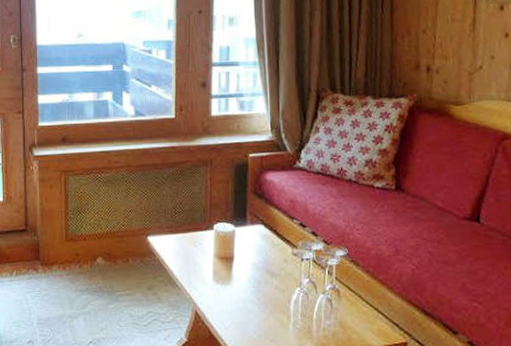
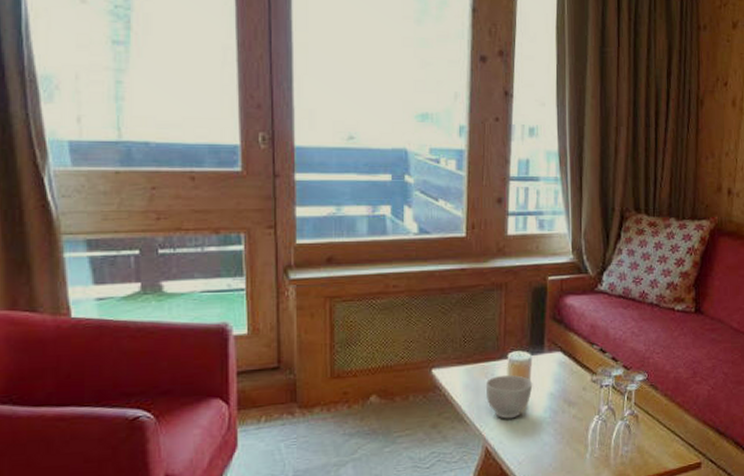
bowl: none [194,244,237,286] -> present [485,374,533,419]

